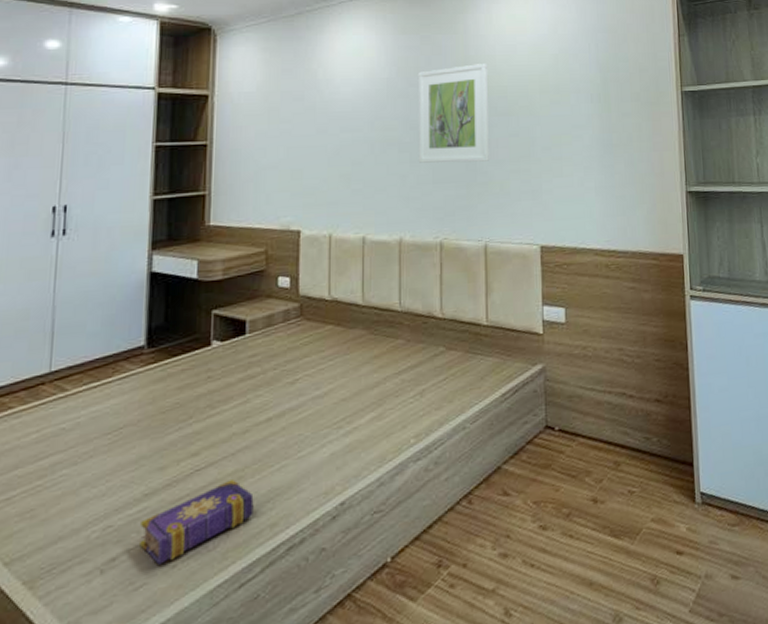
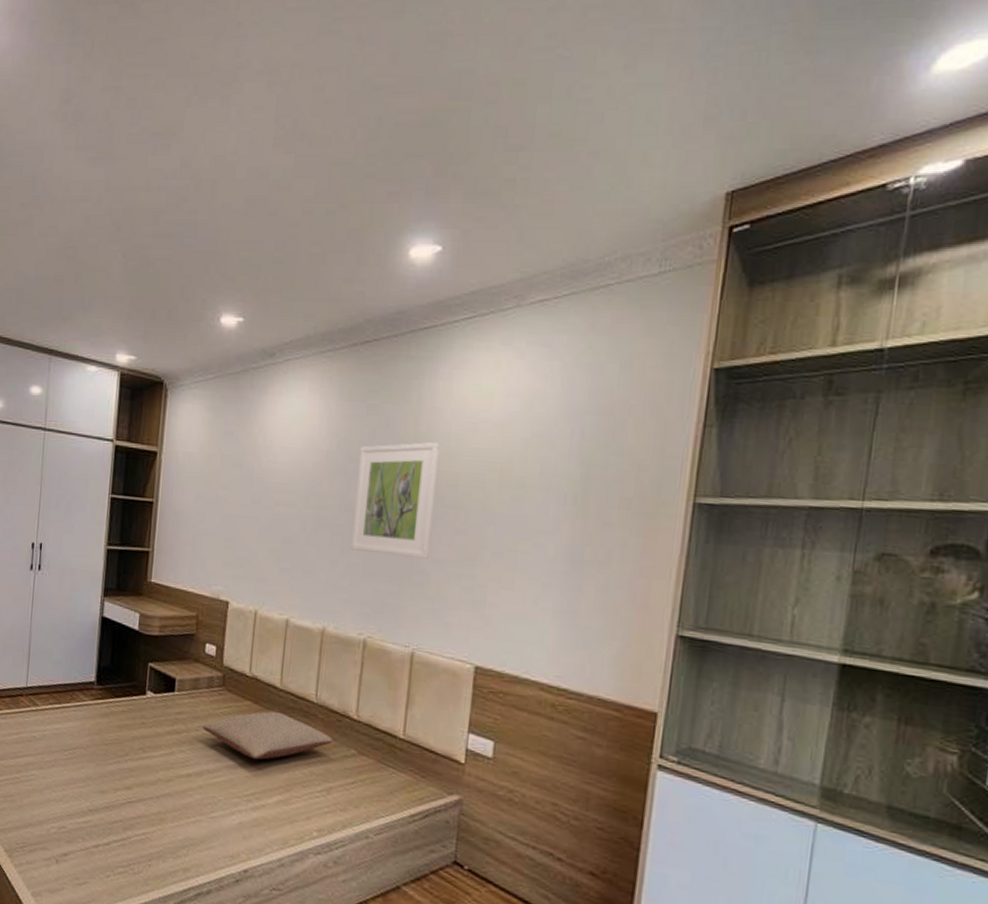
book: present [140,479,254,565] -> none [84,819,172,871]
pillow: none [280,329,421,384] -> present [202,711,333,760]

